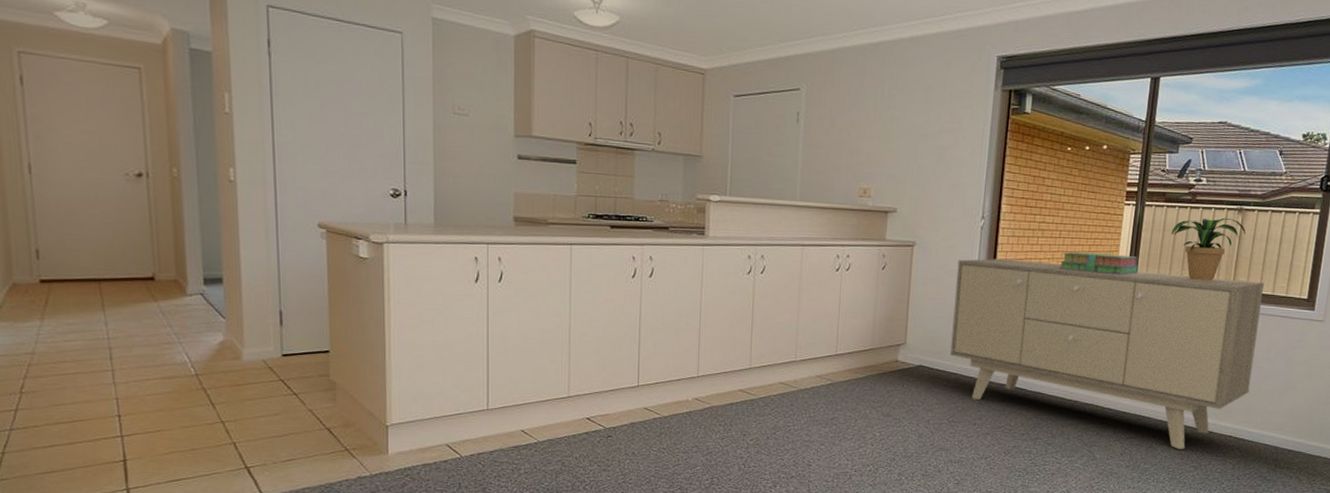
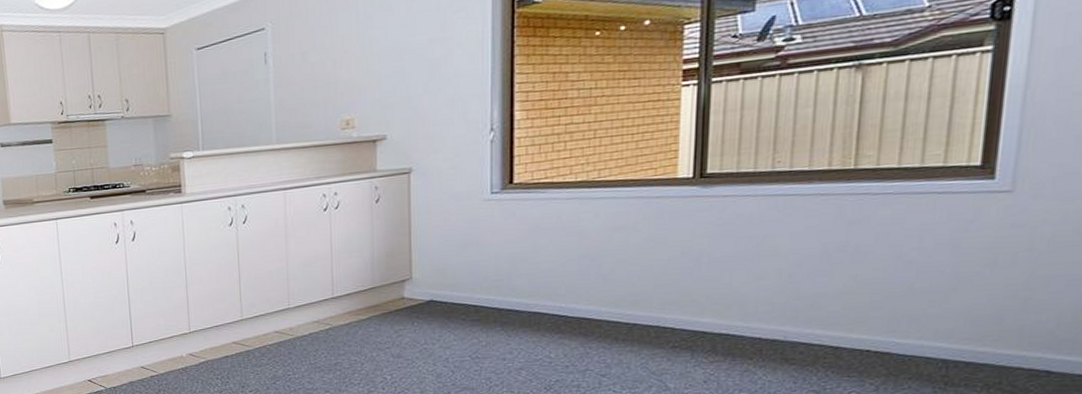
sideboard: present [950,258,1265,450] -> none [465,153,907,371]
stack of books: present [1060,251,1139,275] -> none [598,145,710,174]
potted plant: present [1171,217,1246,282] -> none [753,79,870,164]

